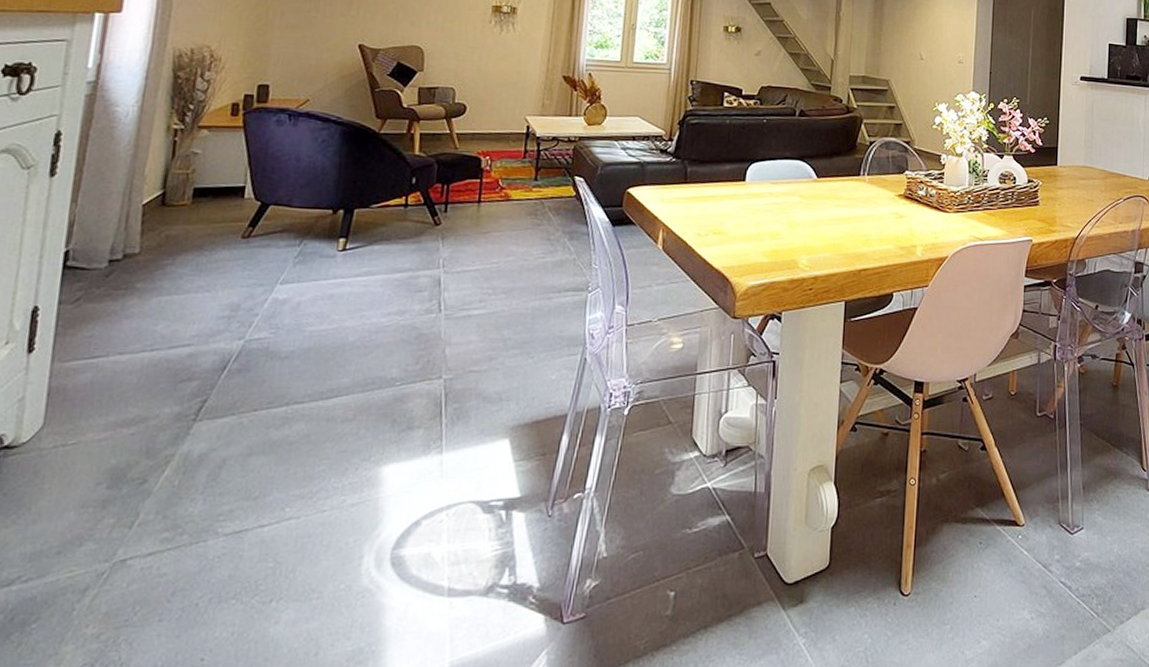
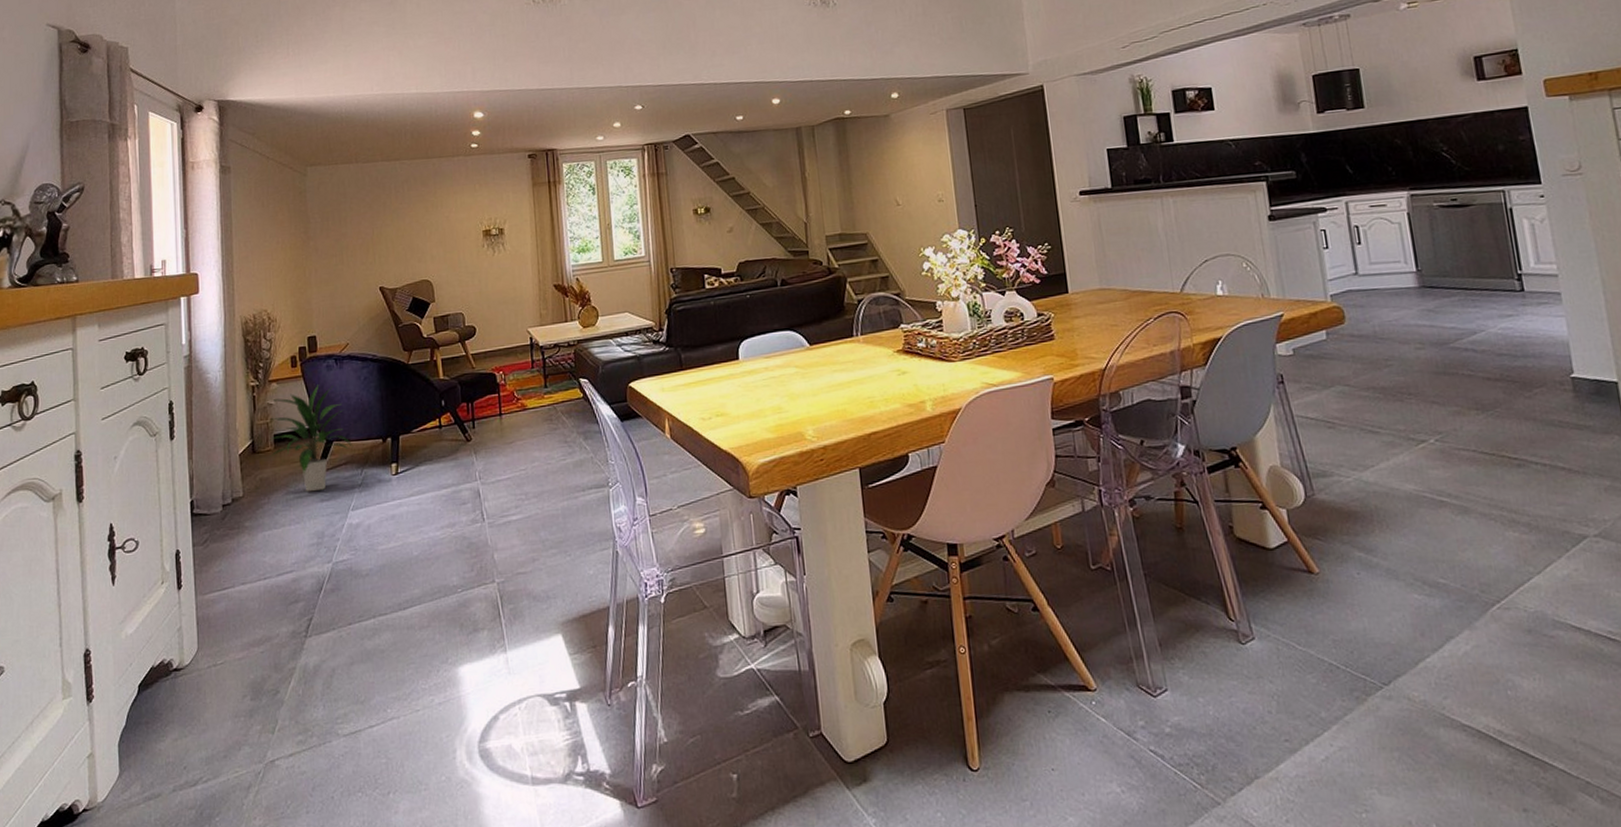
indoor plant: none [183,139,295,258] -> present [270,384,354,492]

